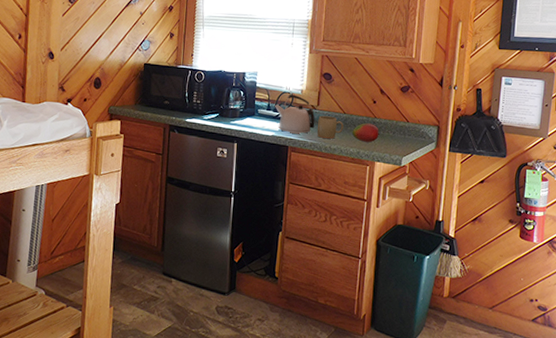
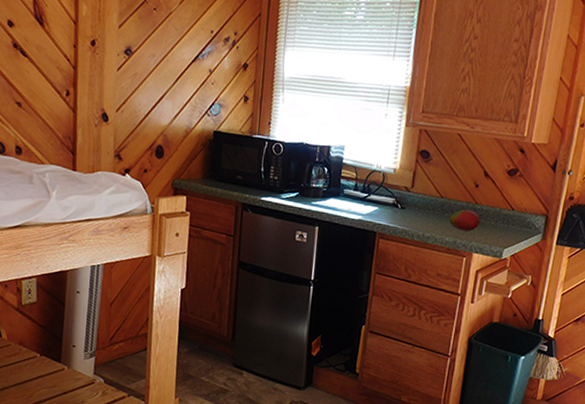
kettle: present [274,94,315,134] -> none [362,173,408,219]
mug: present [317,115,344,139] -> none [409,199,440,226]

